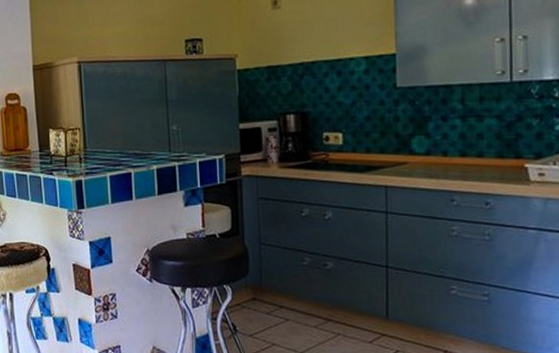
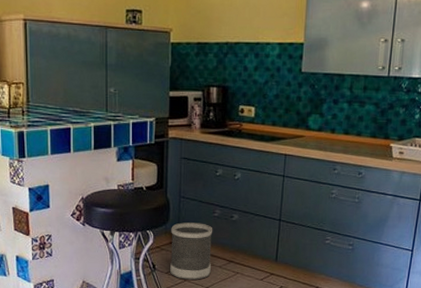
wastebasket: none [252,274,305,343] -> present [170,222,213,280]

